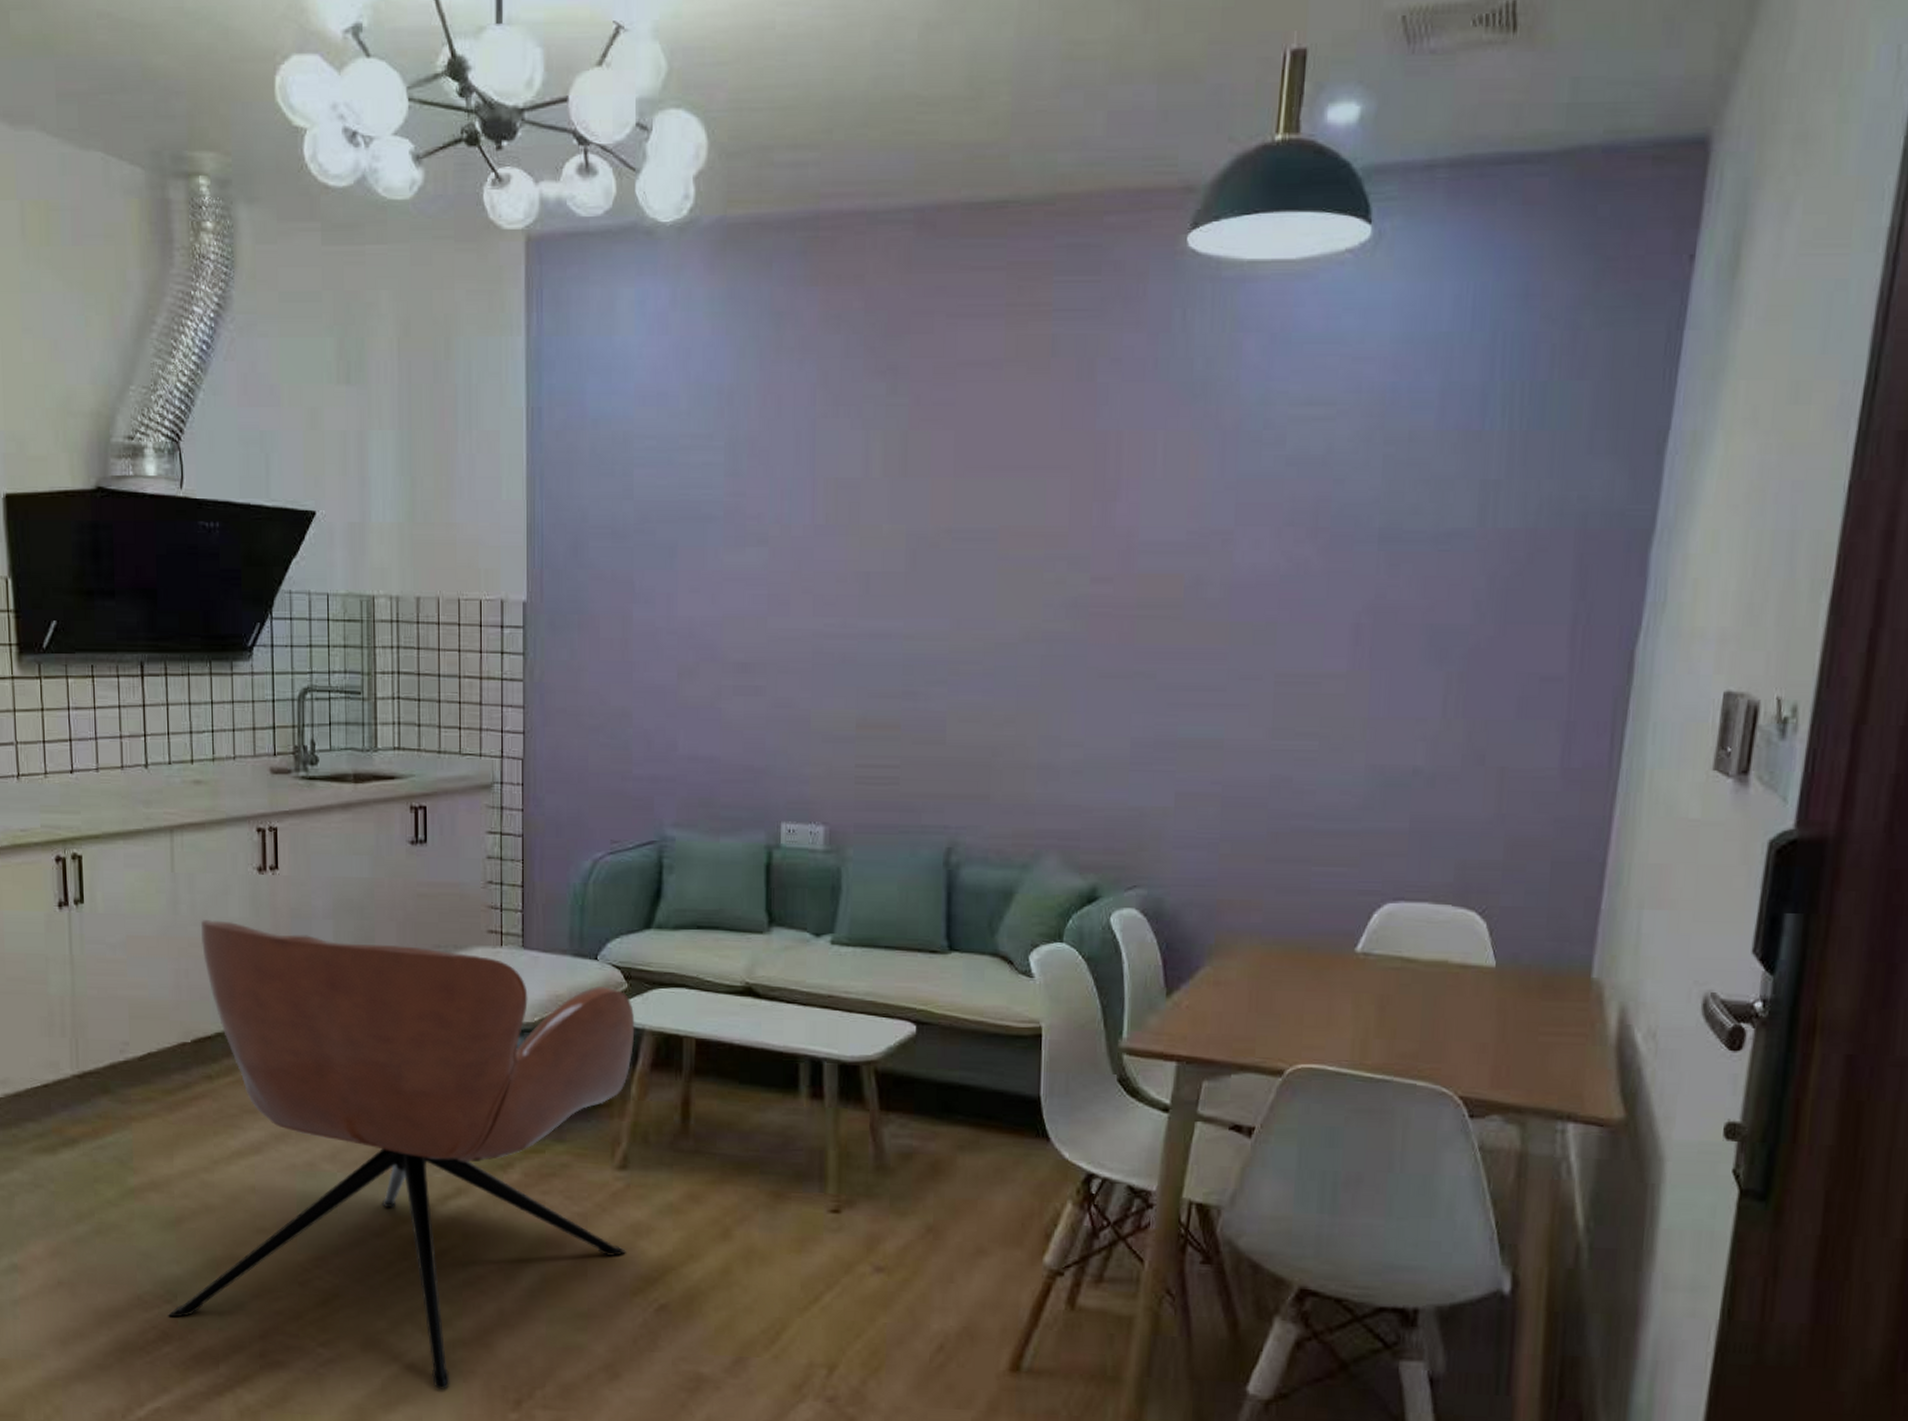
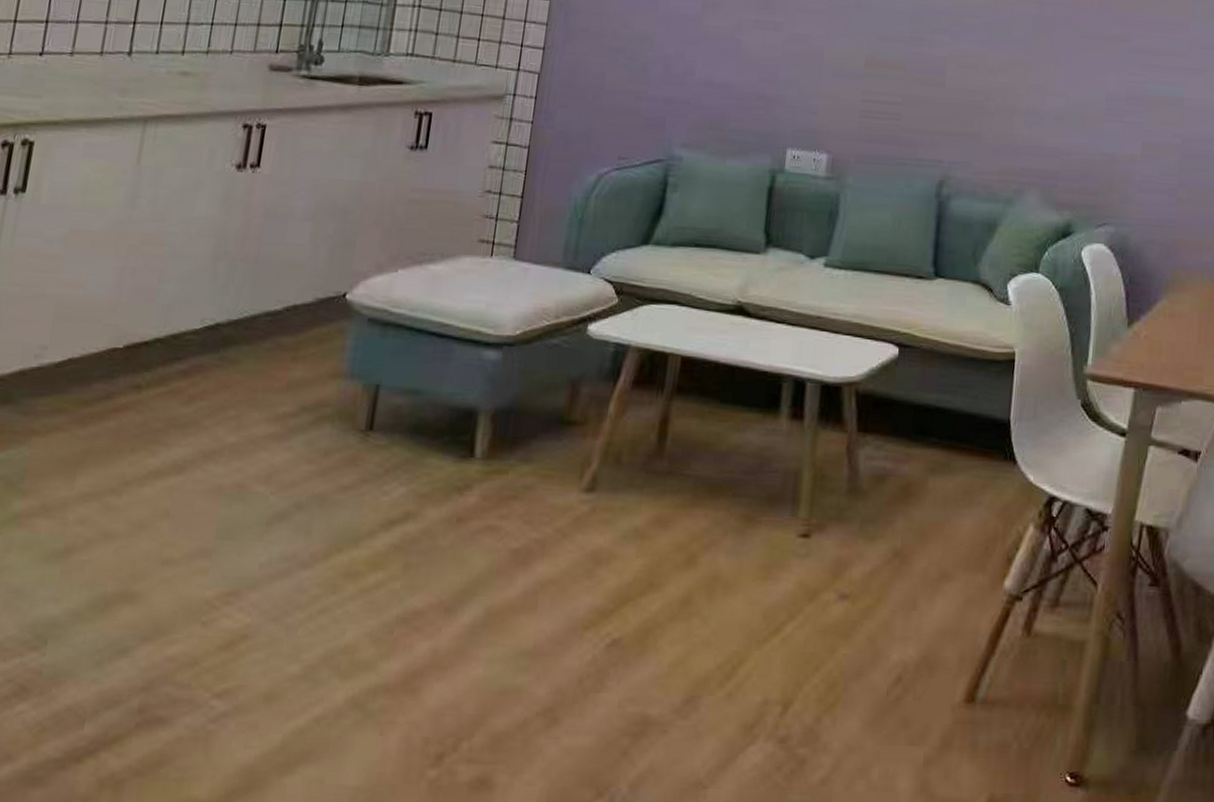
armchair: present [168,920,635,1390] -> none [31,216,622,745]

